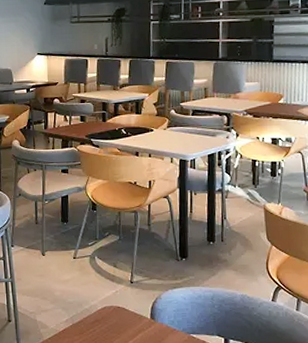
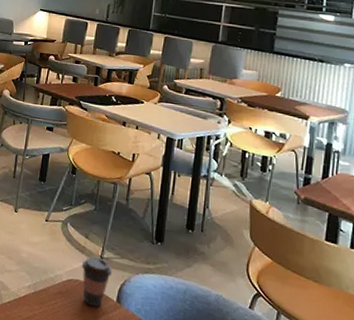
coffee cup: none [113,282,144,327] -> present [81,256,113,307]

